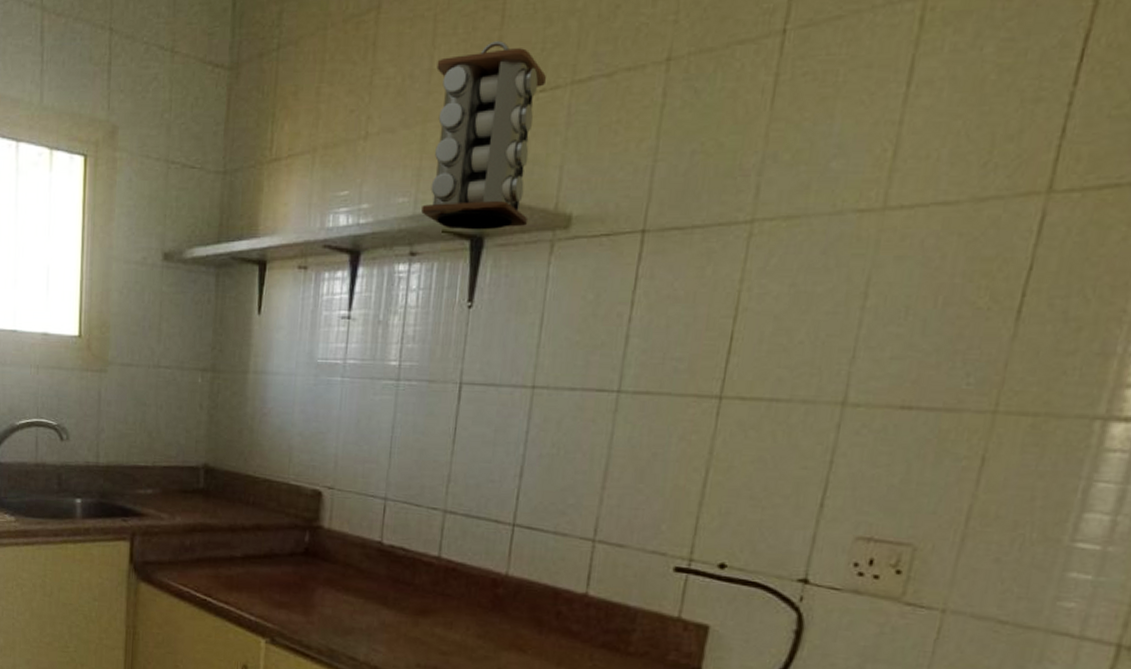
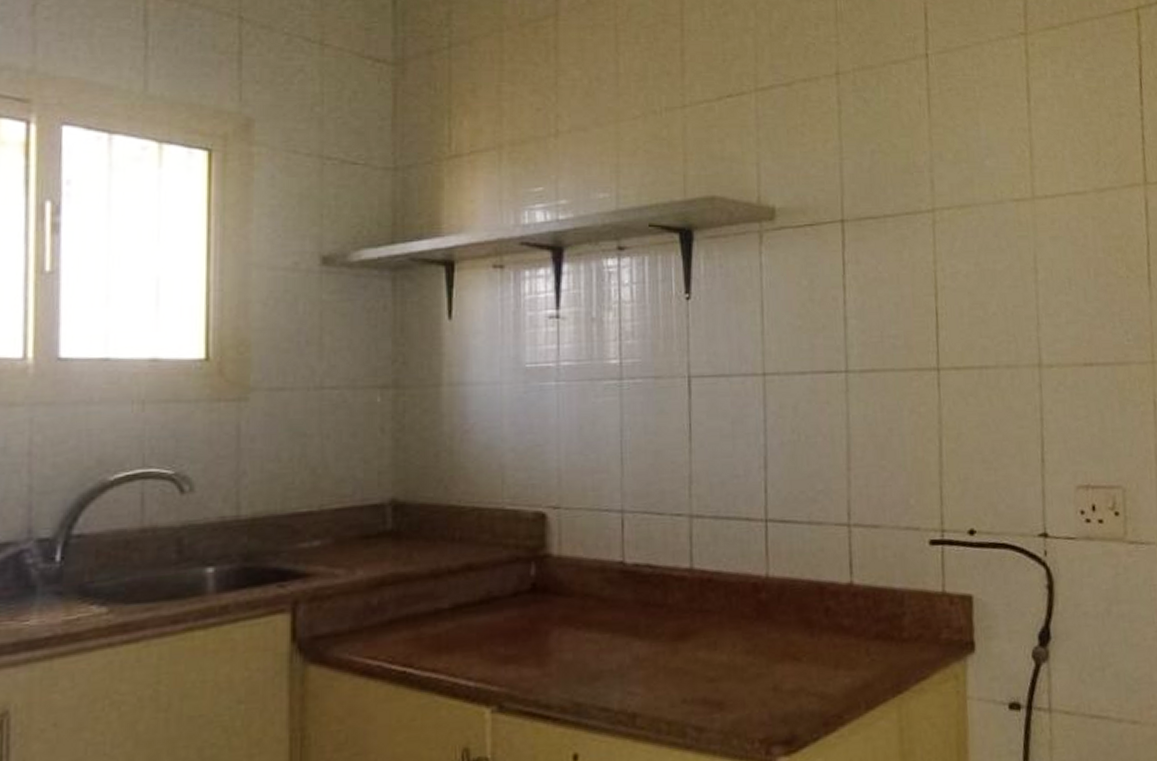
spice rack: present [421,41,546,230] -> none [623,51,733,224]

